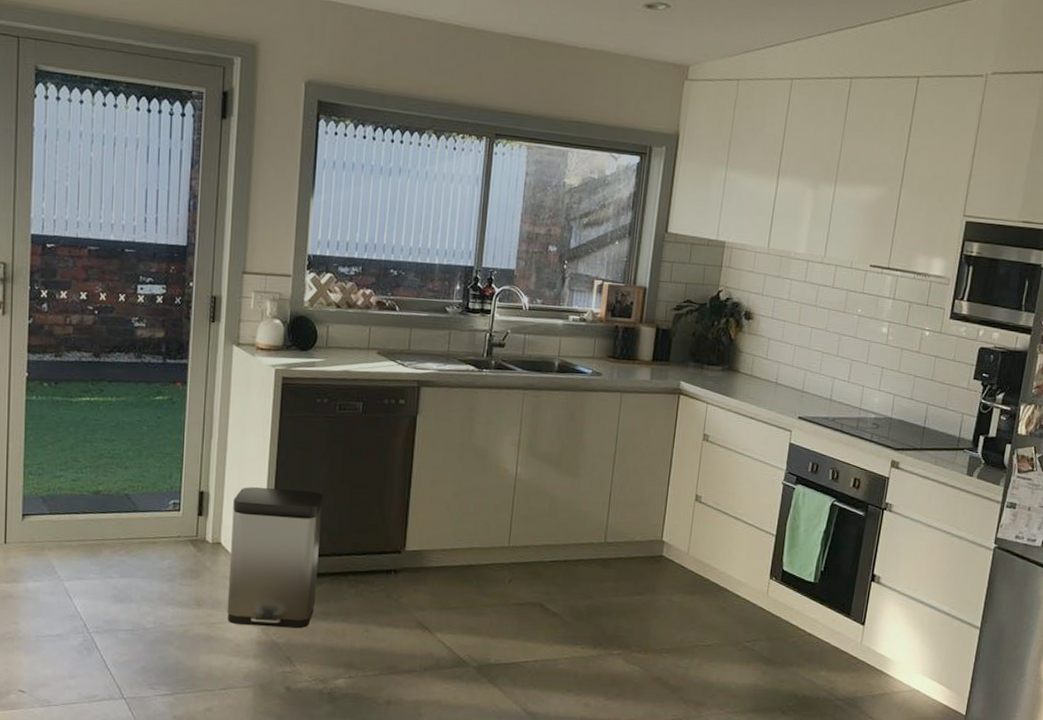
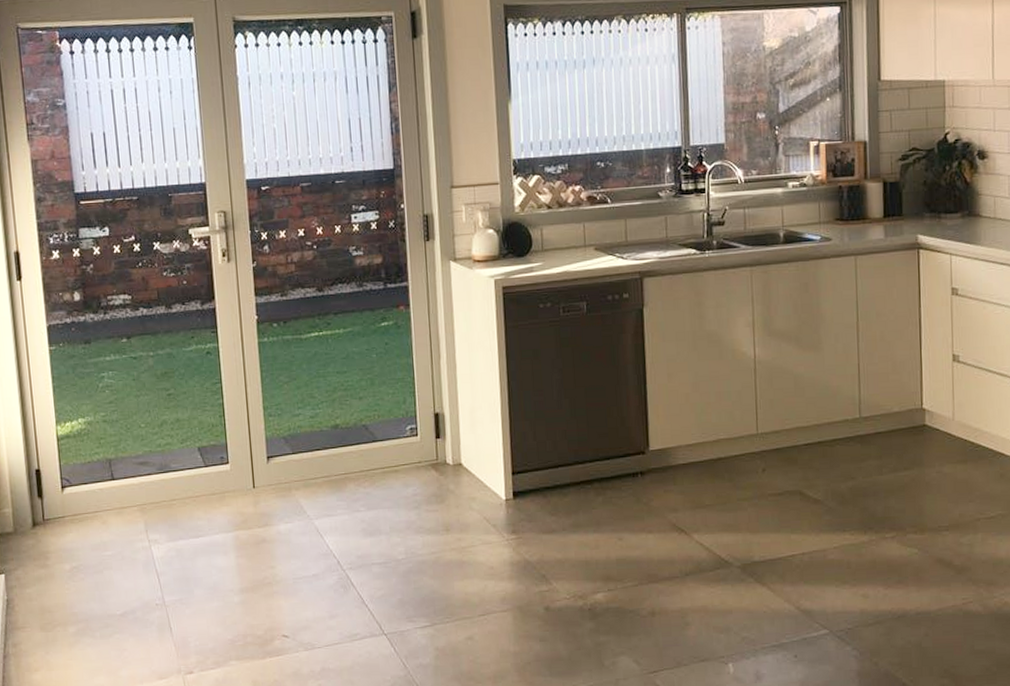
pedal bin: present [227,487,323,629] -> none [469,400,564,546]

